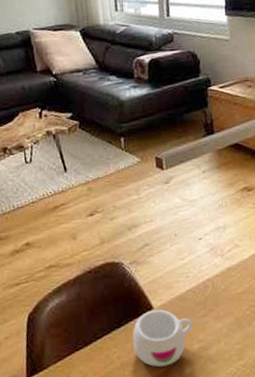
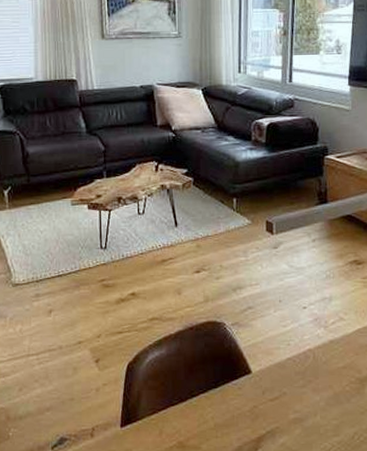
mug: present [132,309,193,368] -> none [228,374,290,433]

